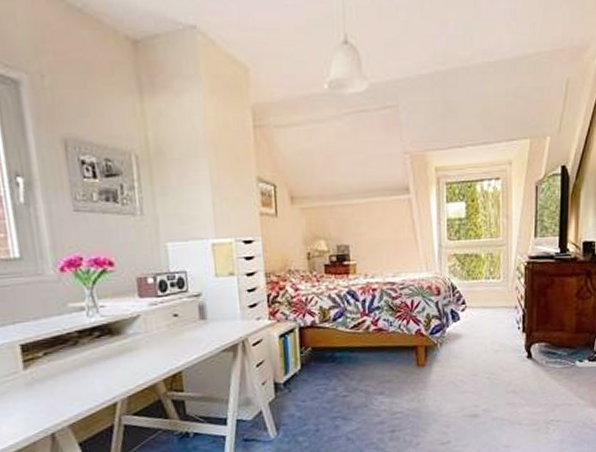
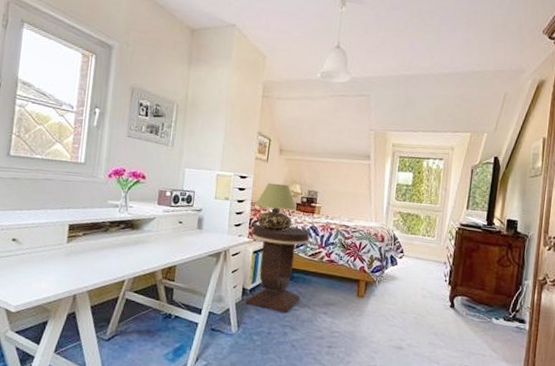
table lamp: none [270,242,327,305] -> present [255,182,297,231]
side table: none [272,295,349,404] -> present [246,224,310,314]

